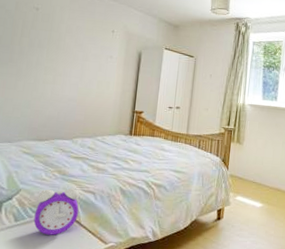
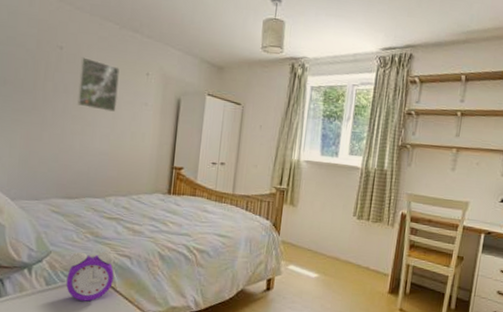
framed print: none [49,17,89,64] -> present [76,57,120,112]

